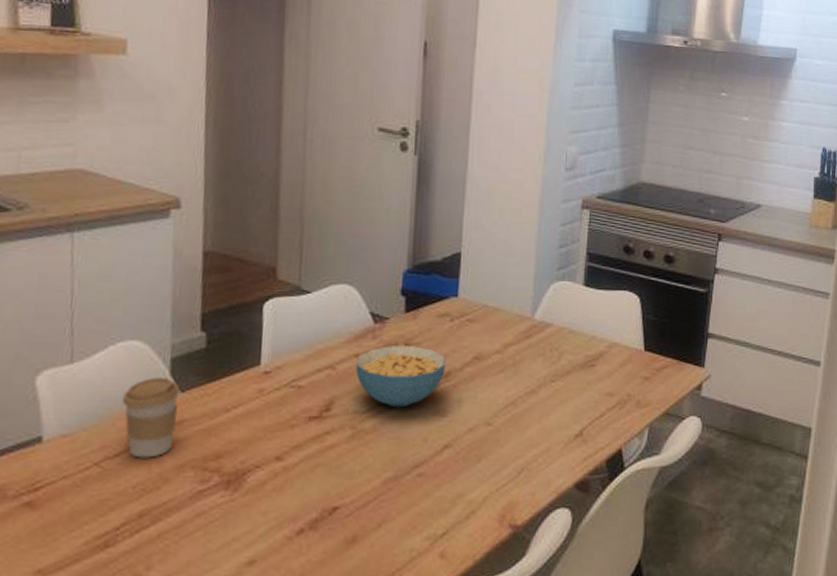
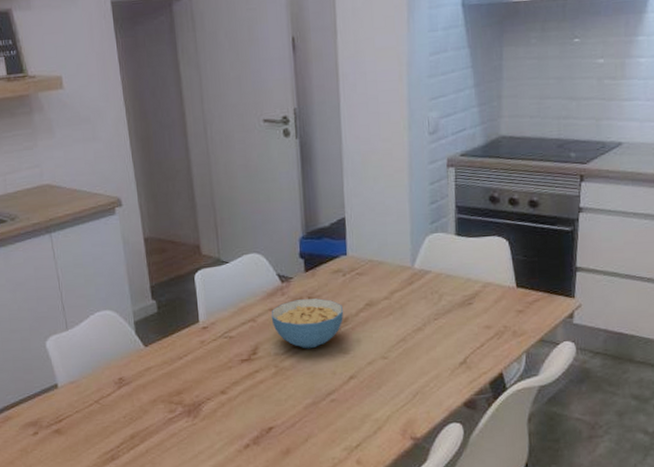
coffee cup: present [121,377,180,458] -> none [105,336,146,396]

